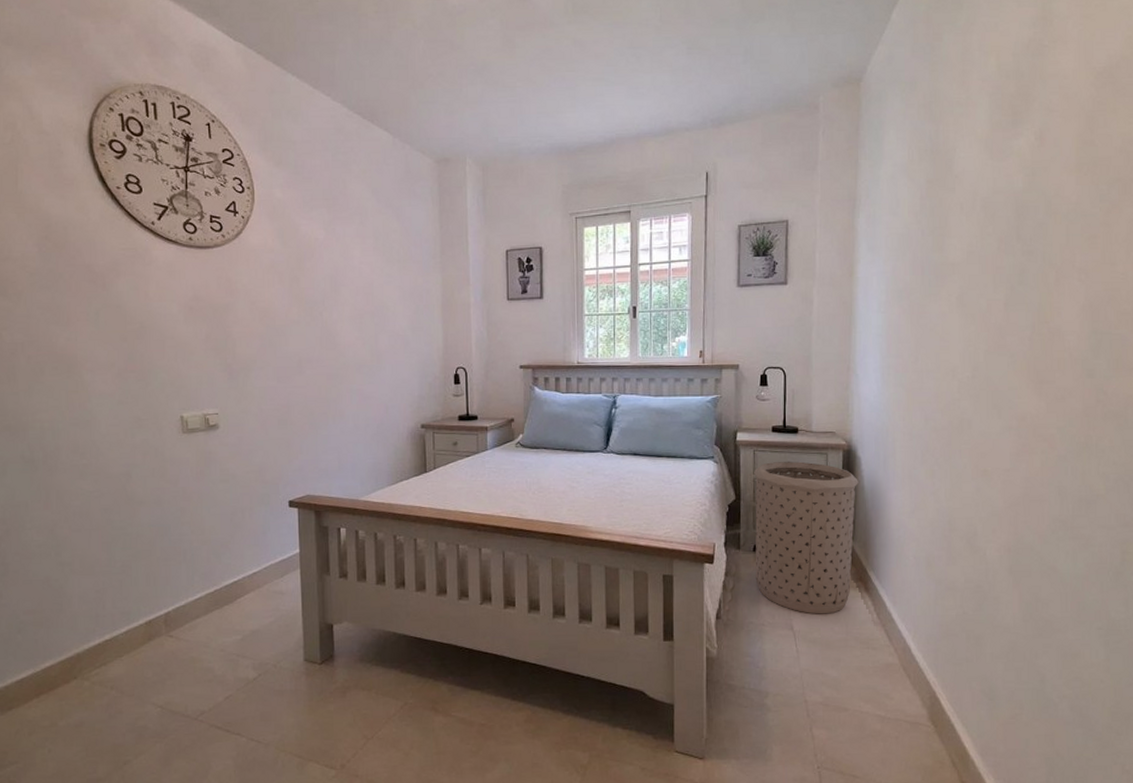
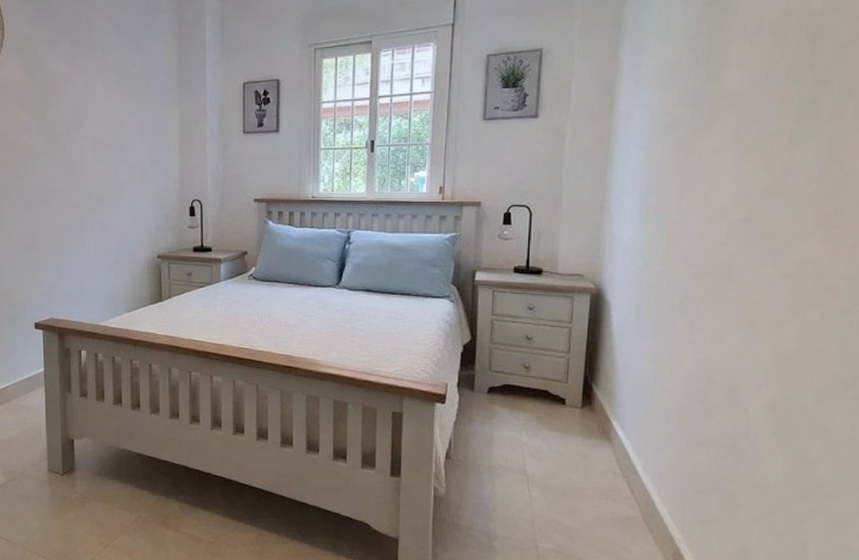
laundry basket: present [753,461,858,614] -> none [489,304,606,462]

